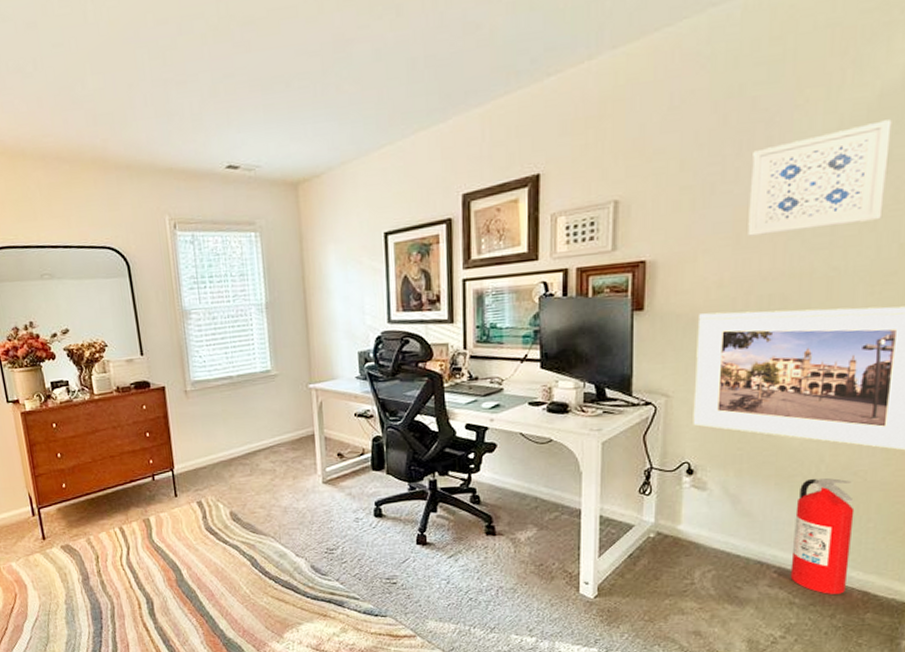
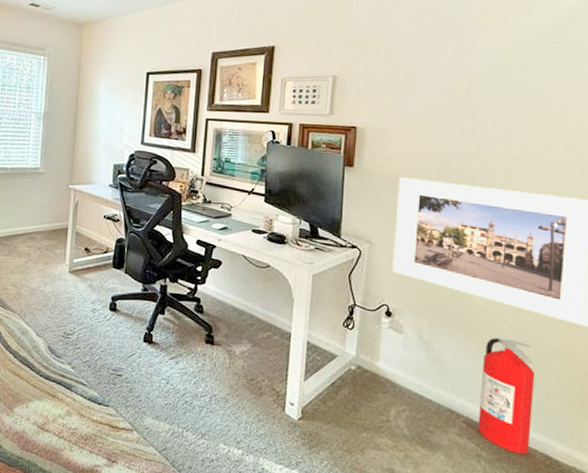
wall art: present [748,119,892,236] -> none [441,47,557,124]

